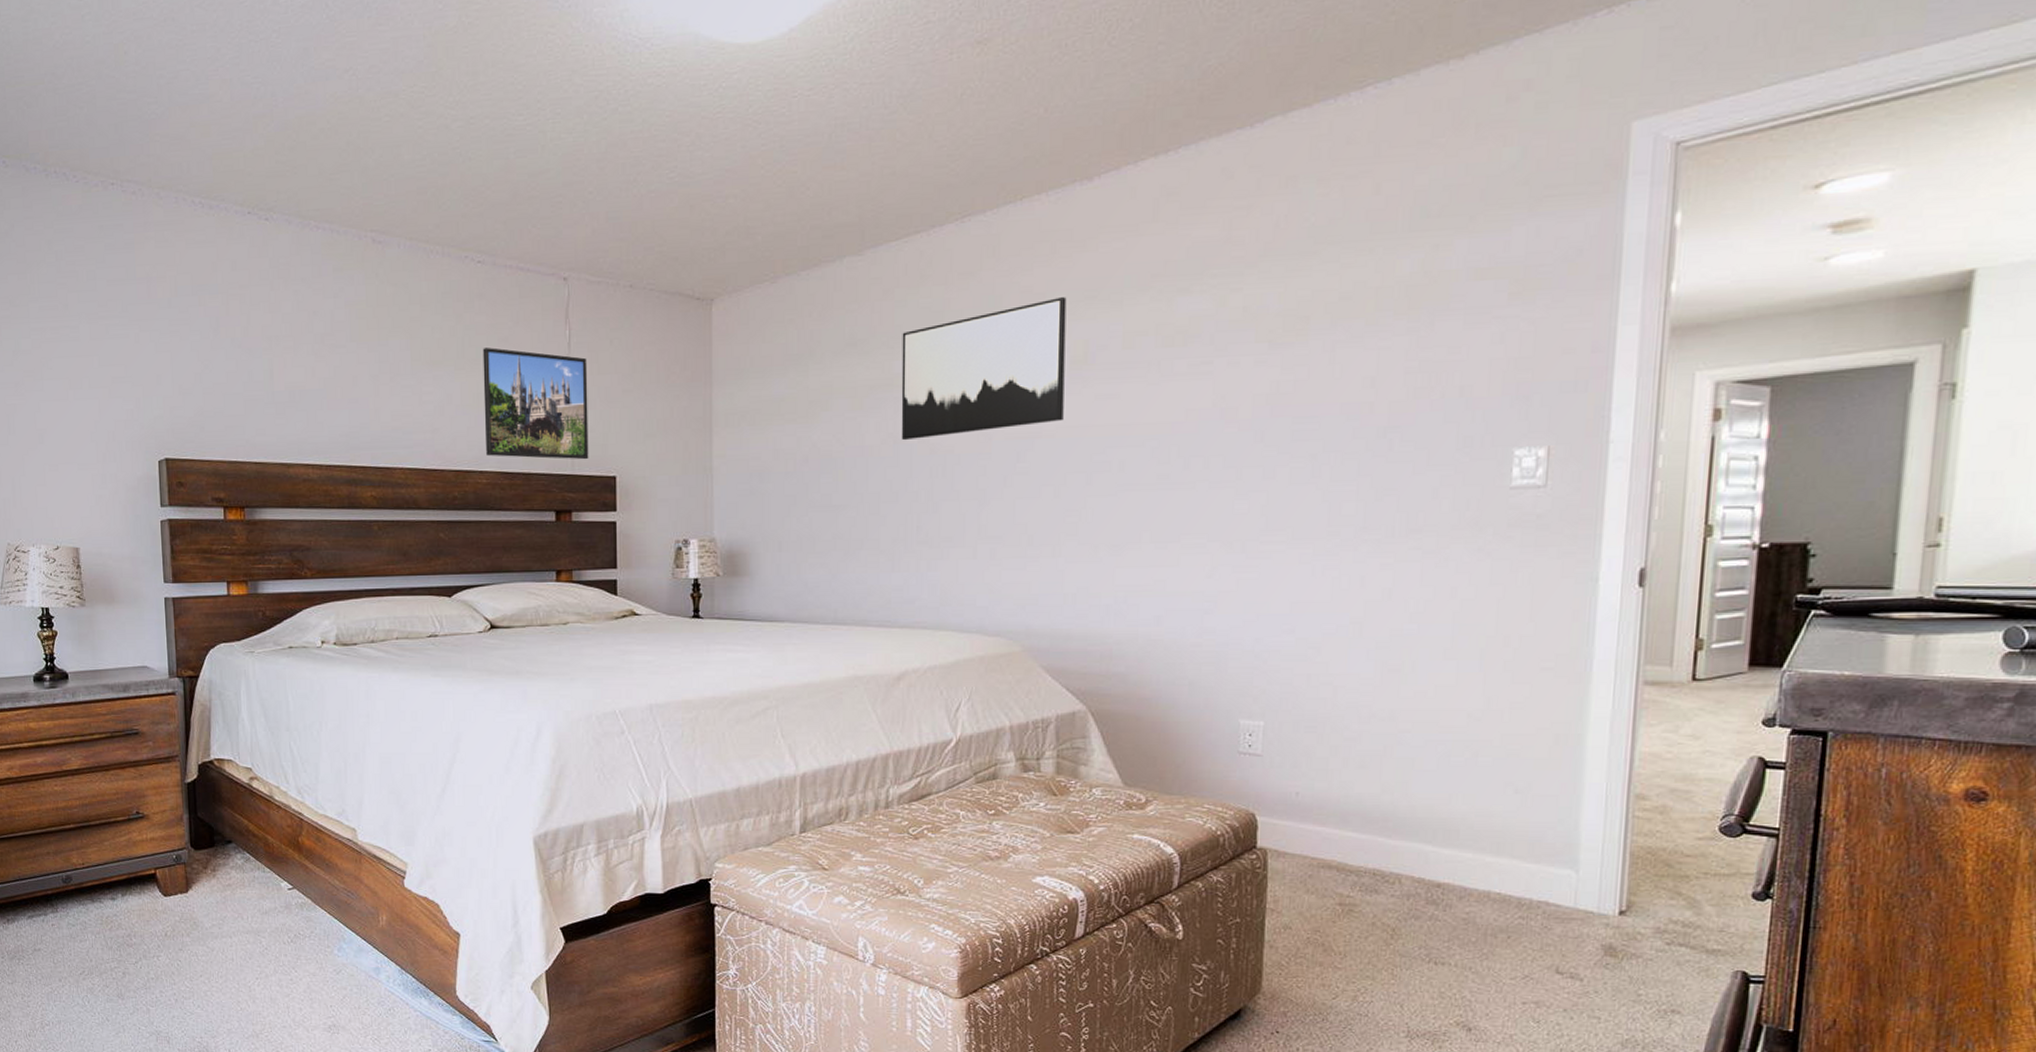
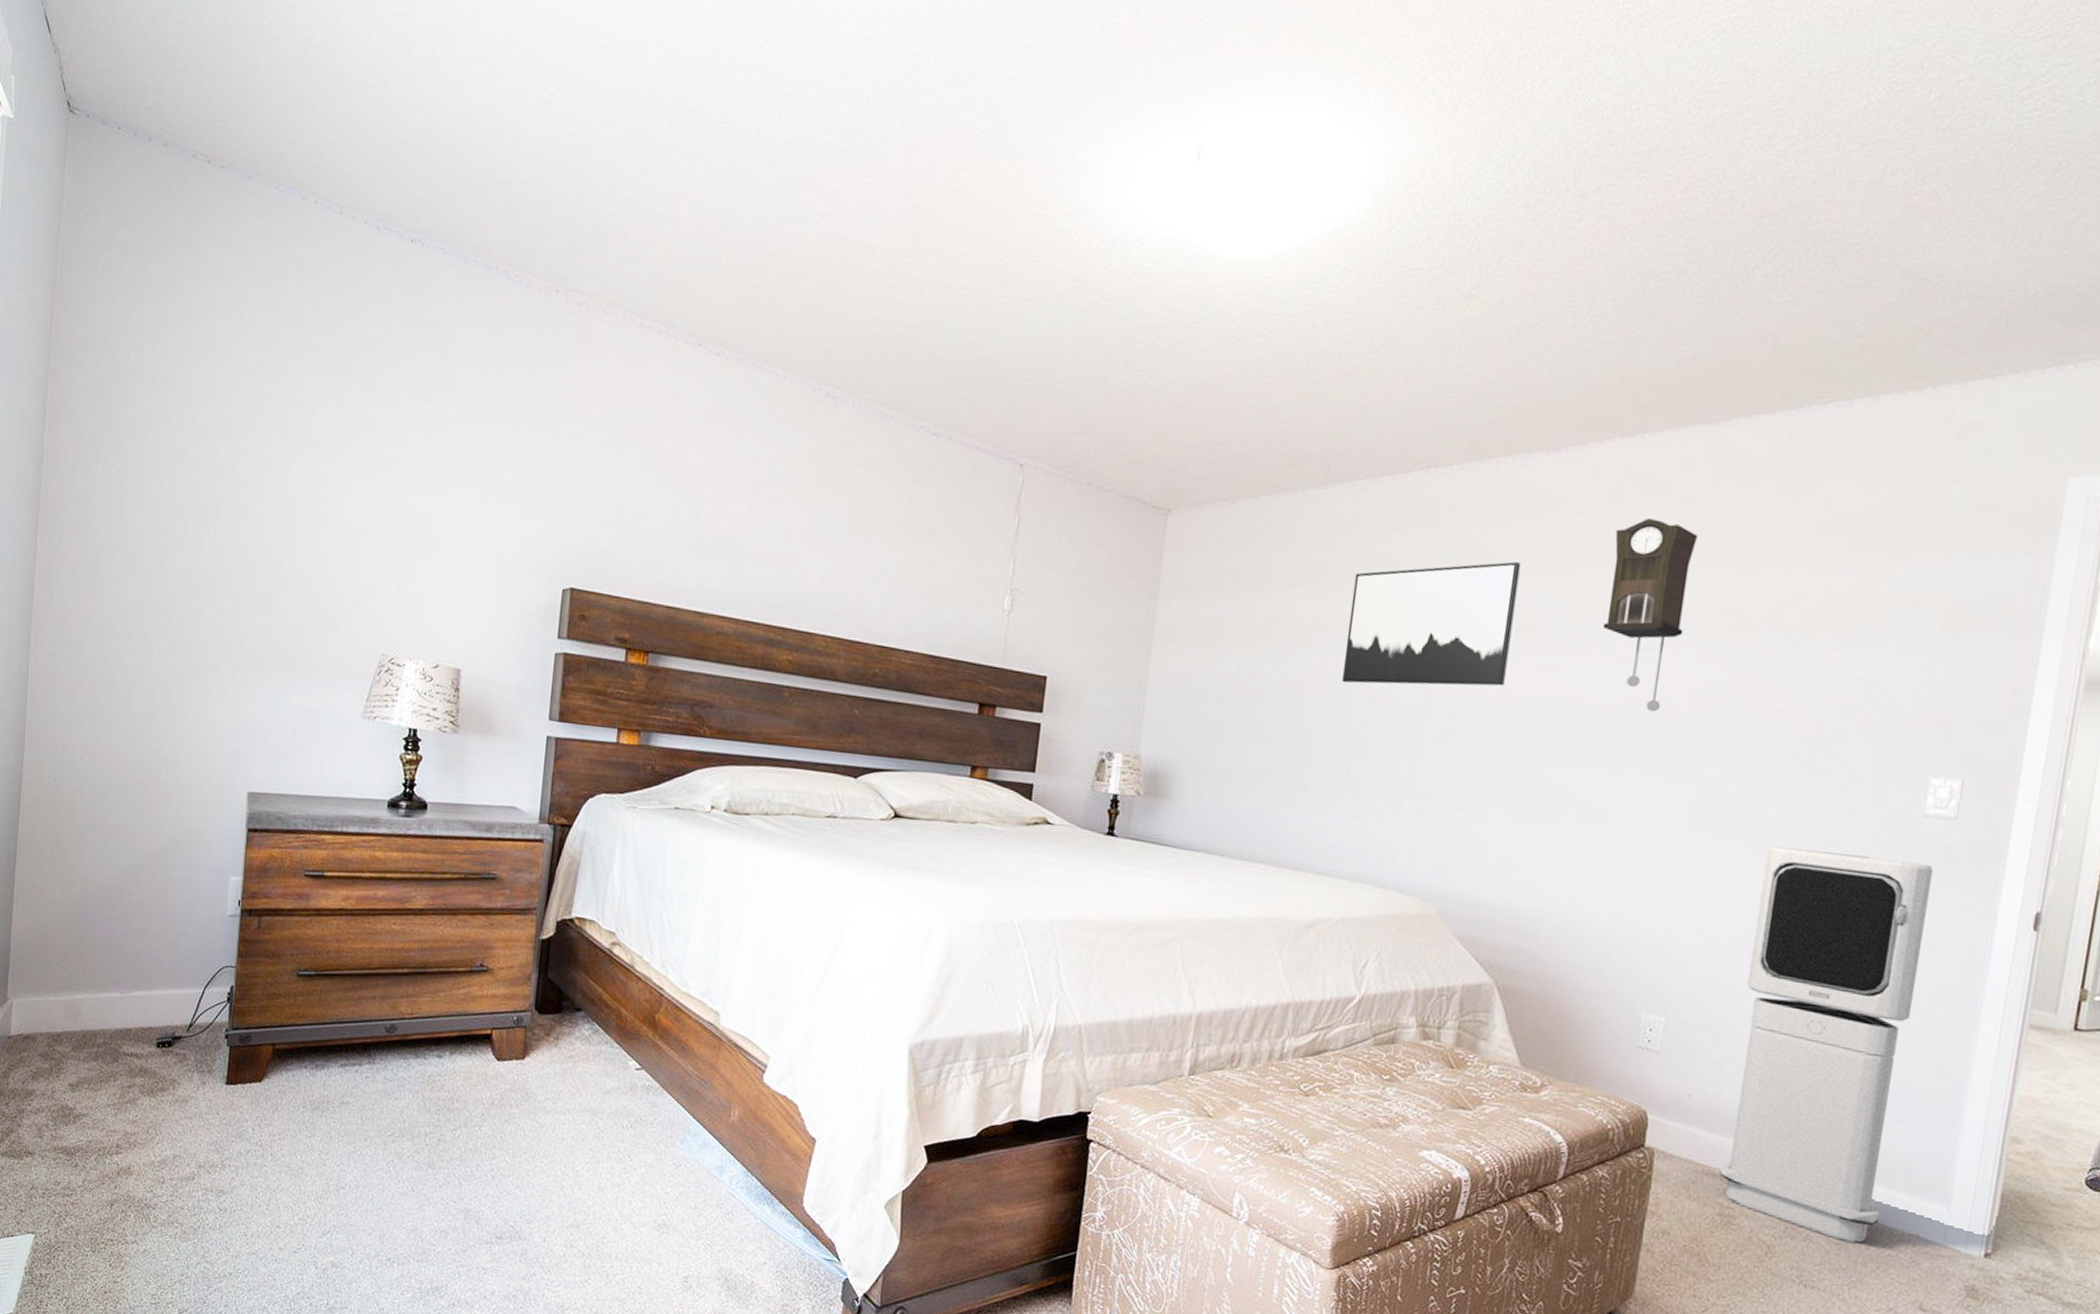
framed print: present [482,347,589,460] -> none [915,523,1033,655]
pendulum clock: none [1156,232,1245,425] -> present [1602,518,1699,712]
air purifier: none [1335,535,1526,916] -> present [1719,846,1933,1243]

